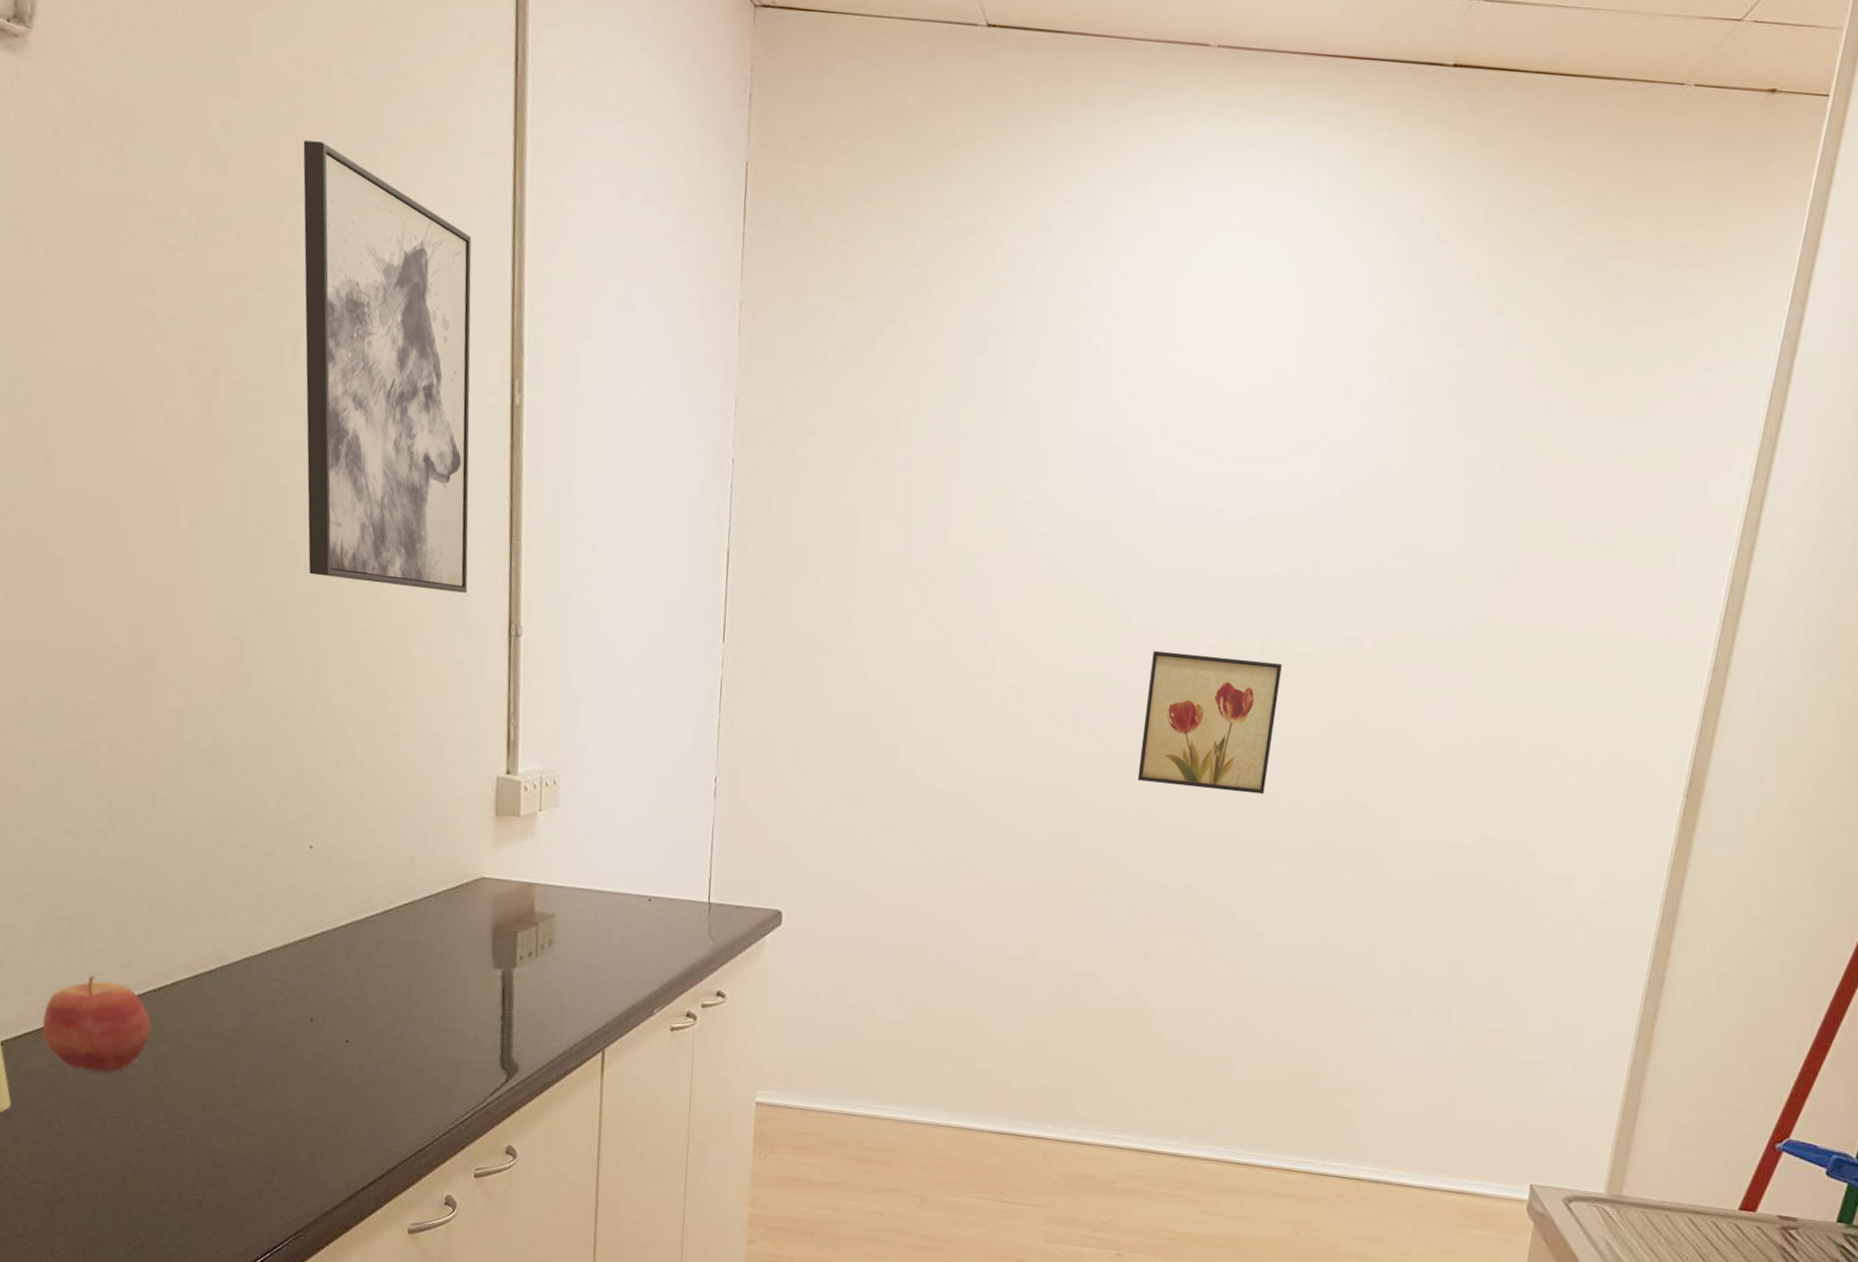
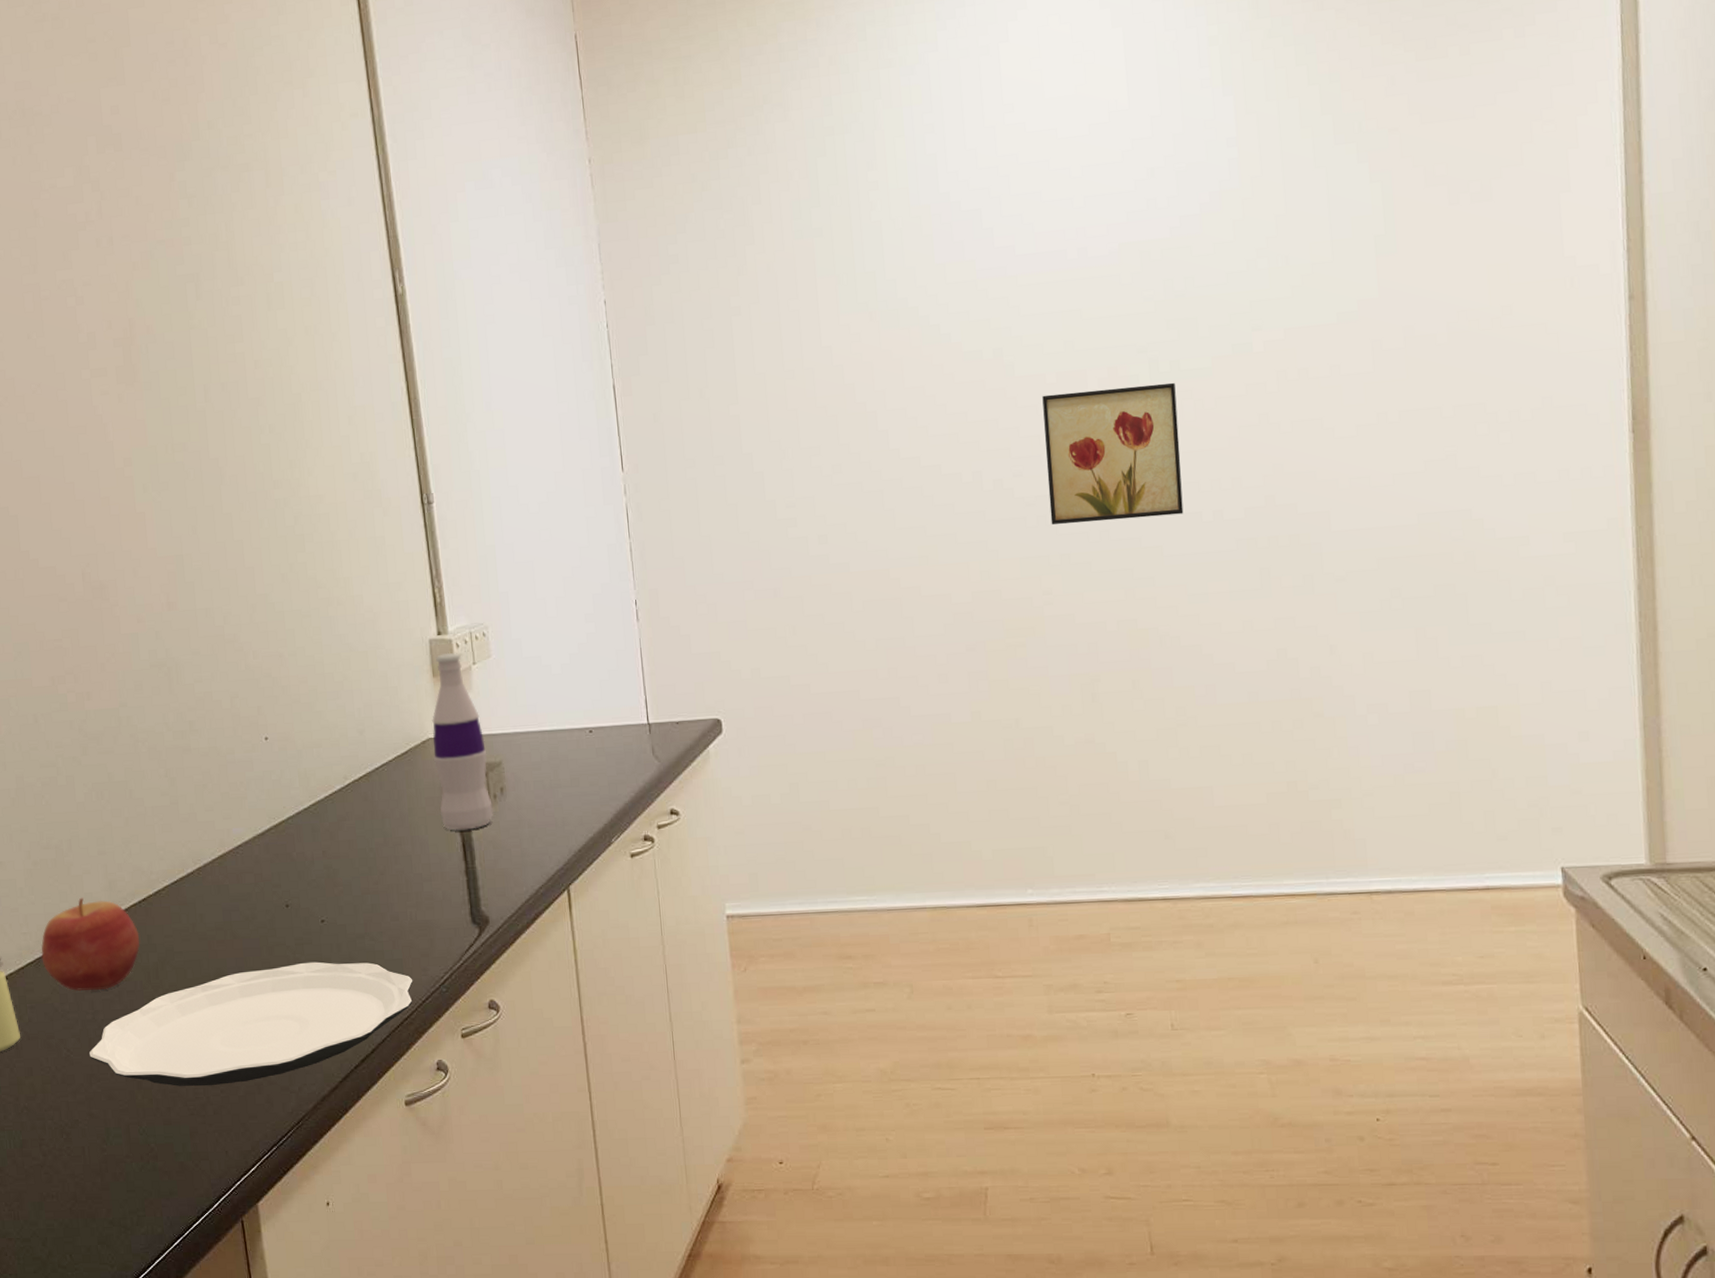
plate: none [84,1077,433,1186] -> present [89,961,413,1087]
wall art: present [303,140,472,593] -> none [183,104,379,485]
bottle: none [483,794,541,976] -> present [432,652,494,831]

